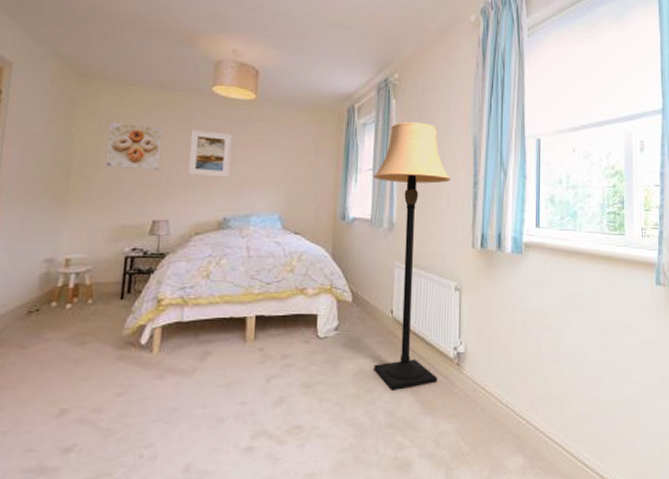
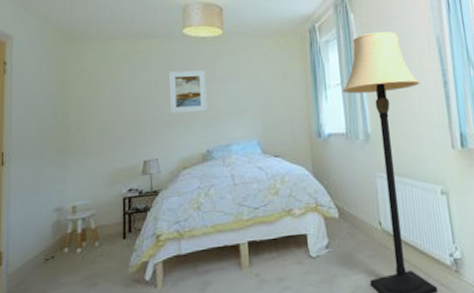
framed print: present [105,122,163,171] -> none [97,73,145,117]

